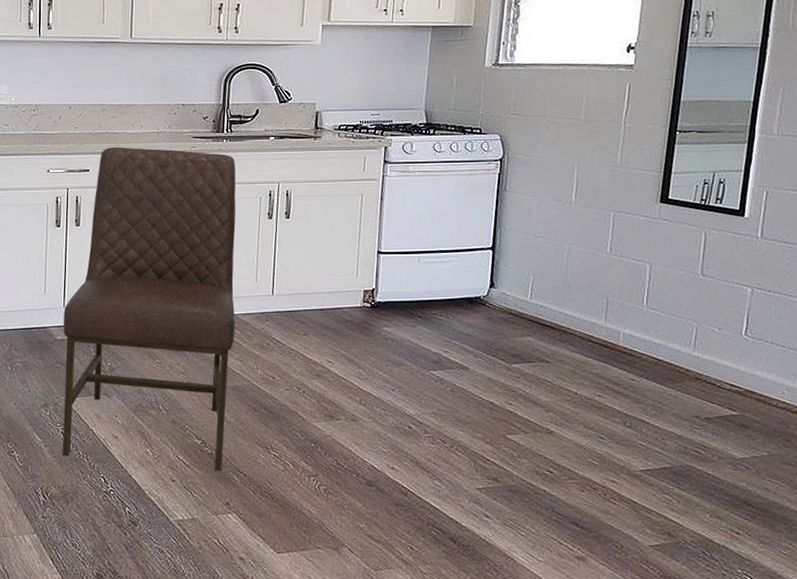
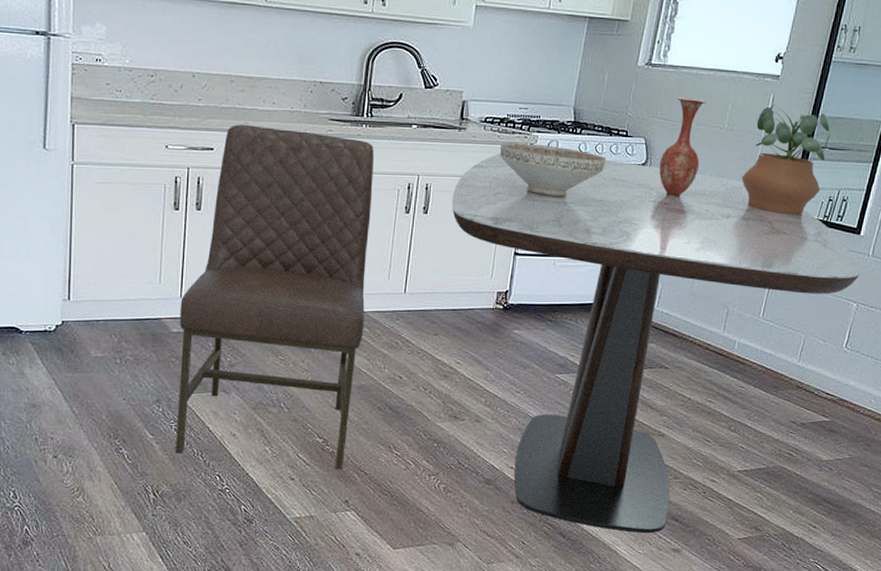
dining table: none [312,157,752,539] -> present [451,152,862,534]
decorative bowl: none [356,147,463,196] -> present [500,142,607,197]
vase: none [517,93,559,190] -> present [659,97,706,198]
potted plant: none [606,93,697,200] -> present [742,104,831,215]

